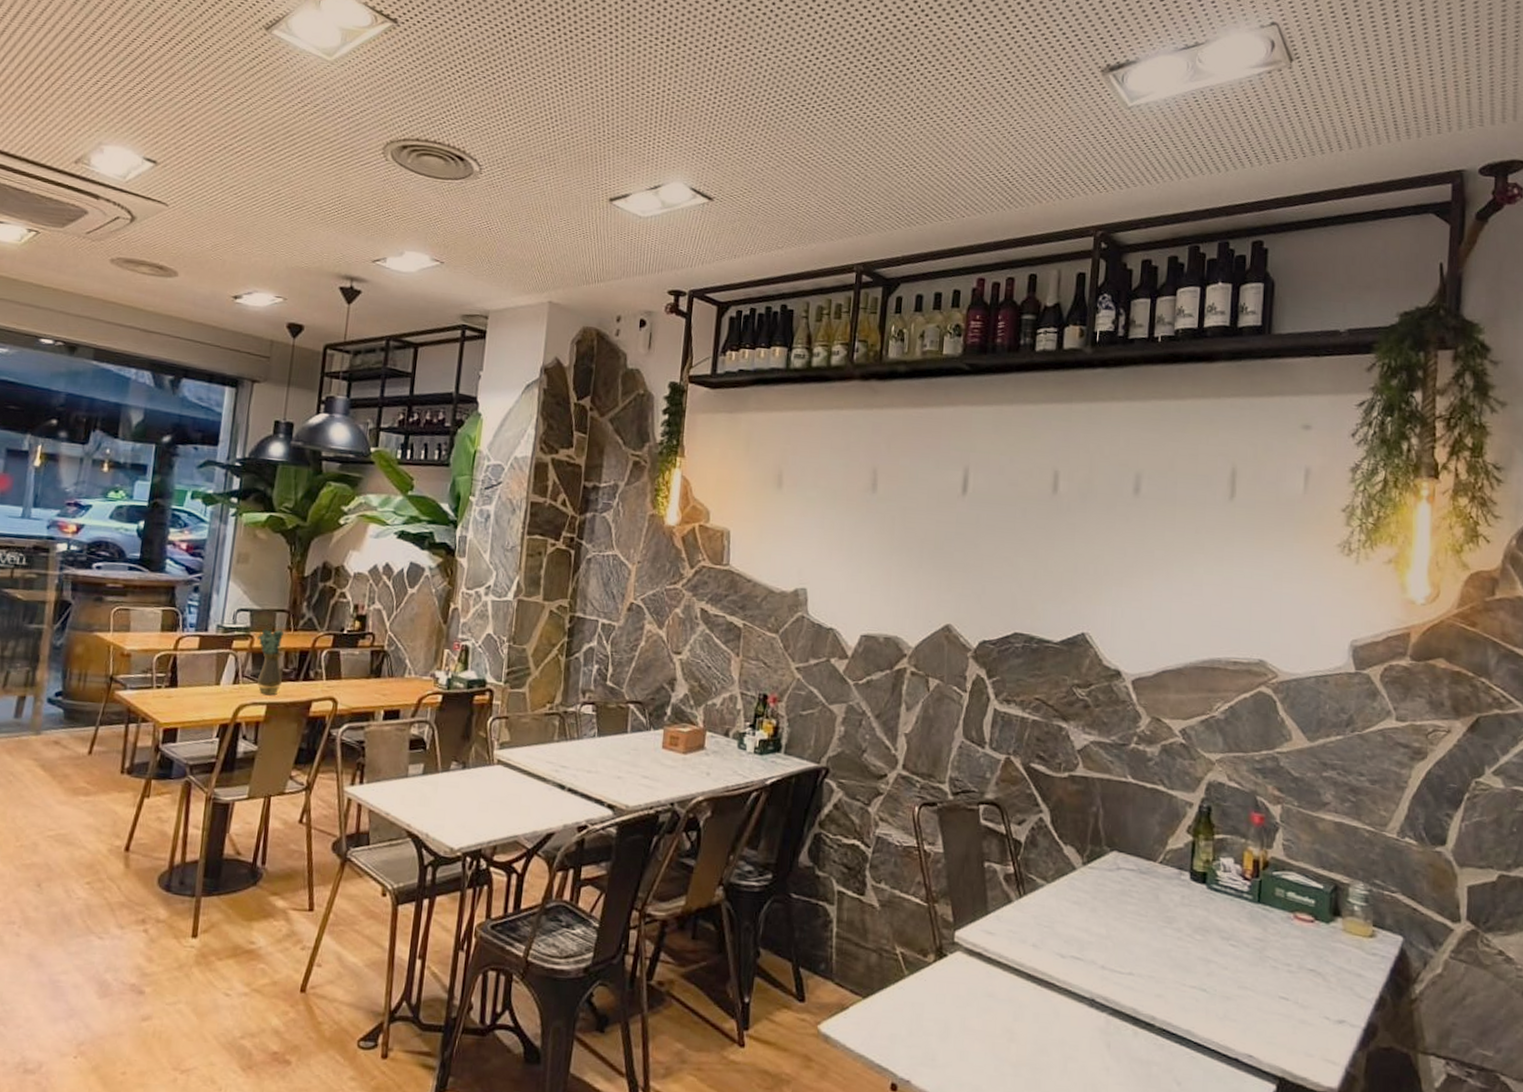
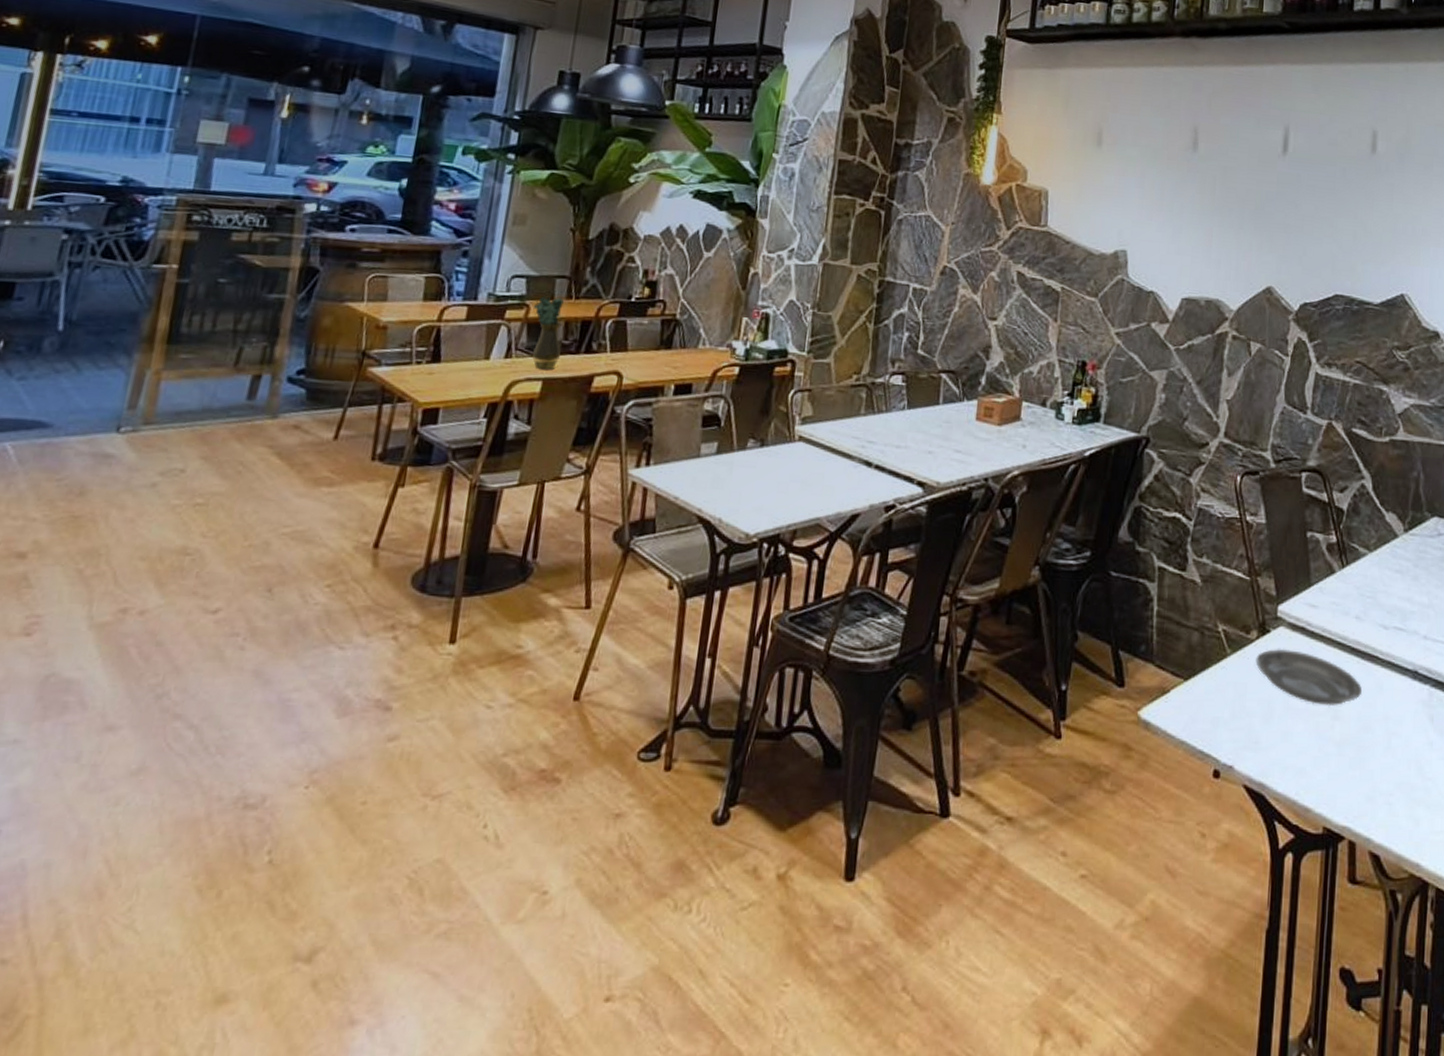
plate: none [932,971,1038,1028] -> present [1255,648,1362,705]

